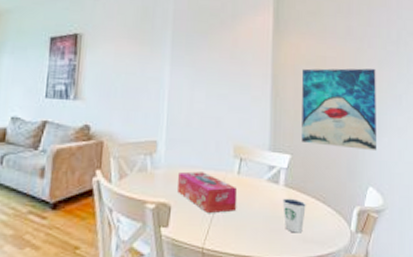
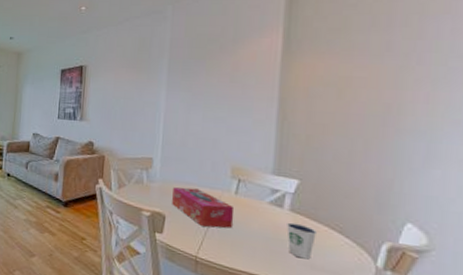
wall art: present [301,68,376,152] -> none [314,88,428,185]

